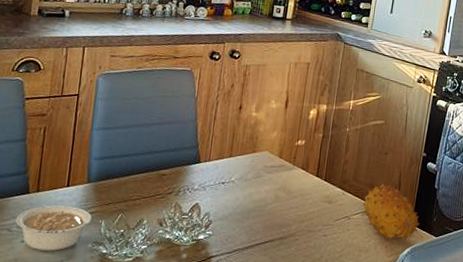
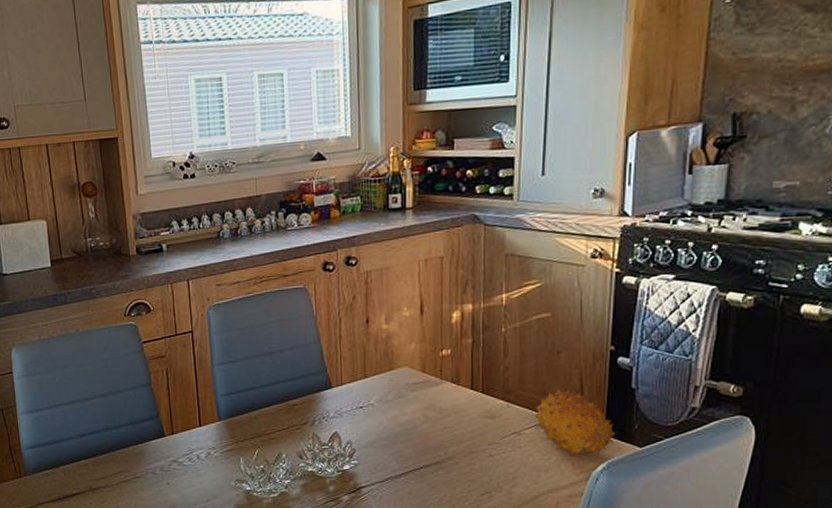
legume: present [15,205,101,252] -> none [158,446,239,492]

